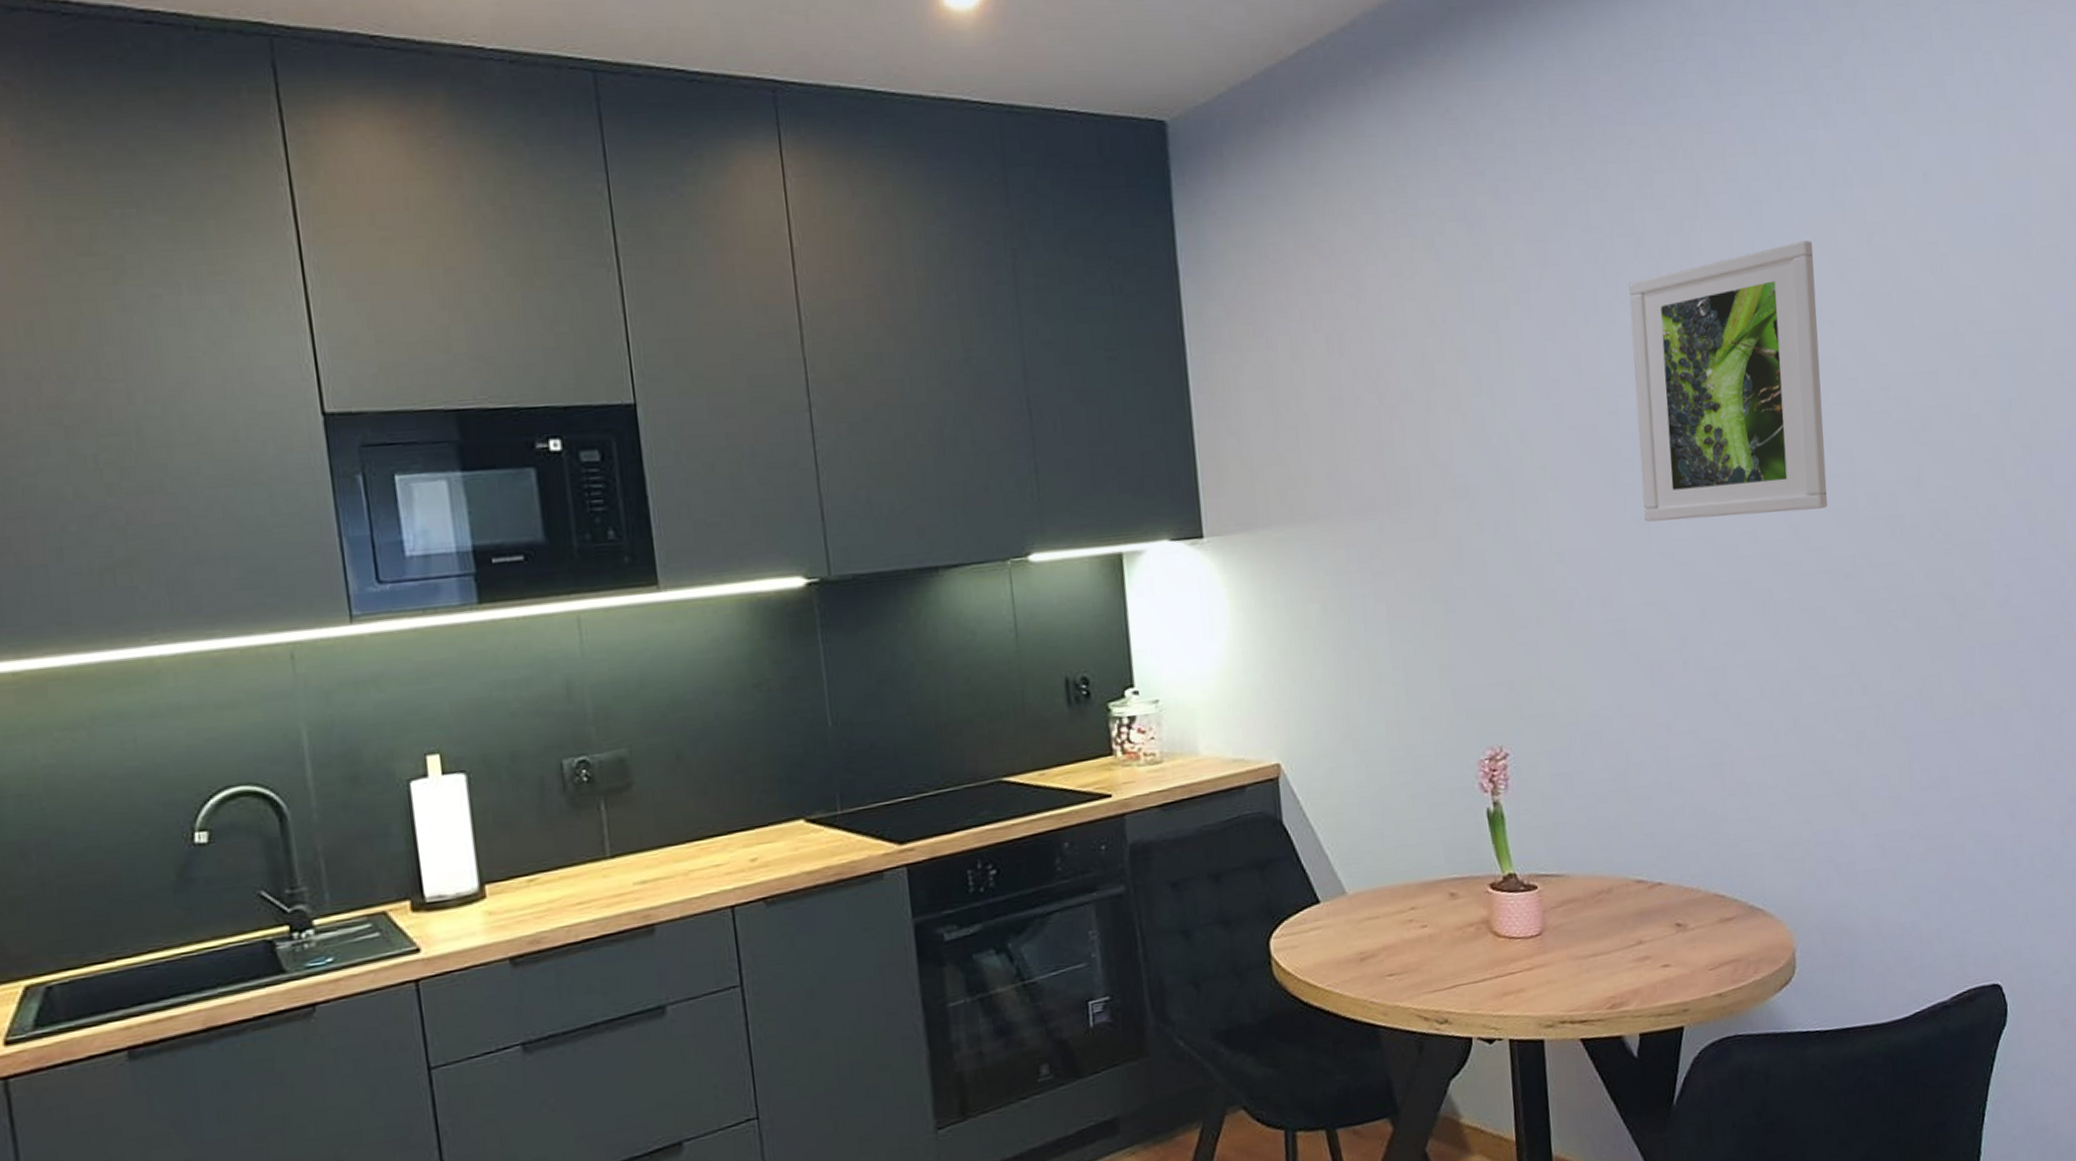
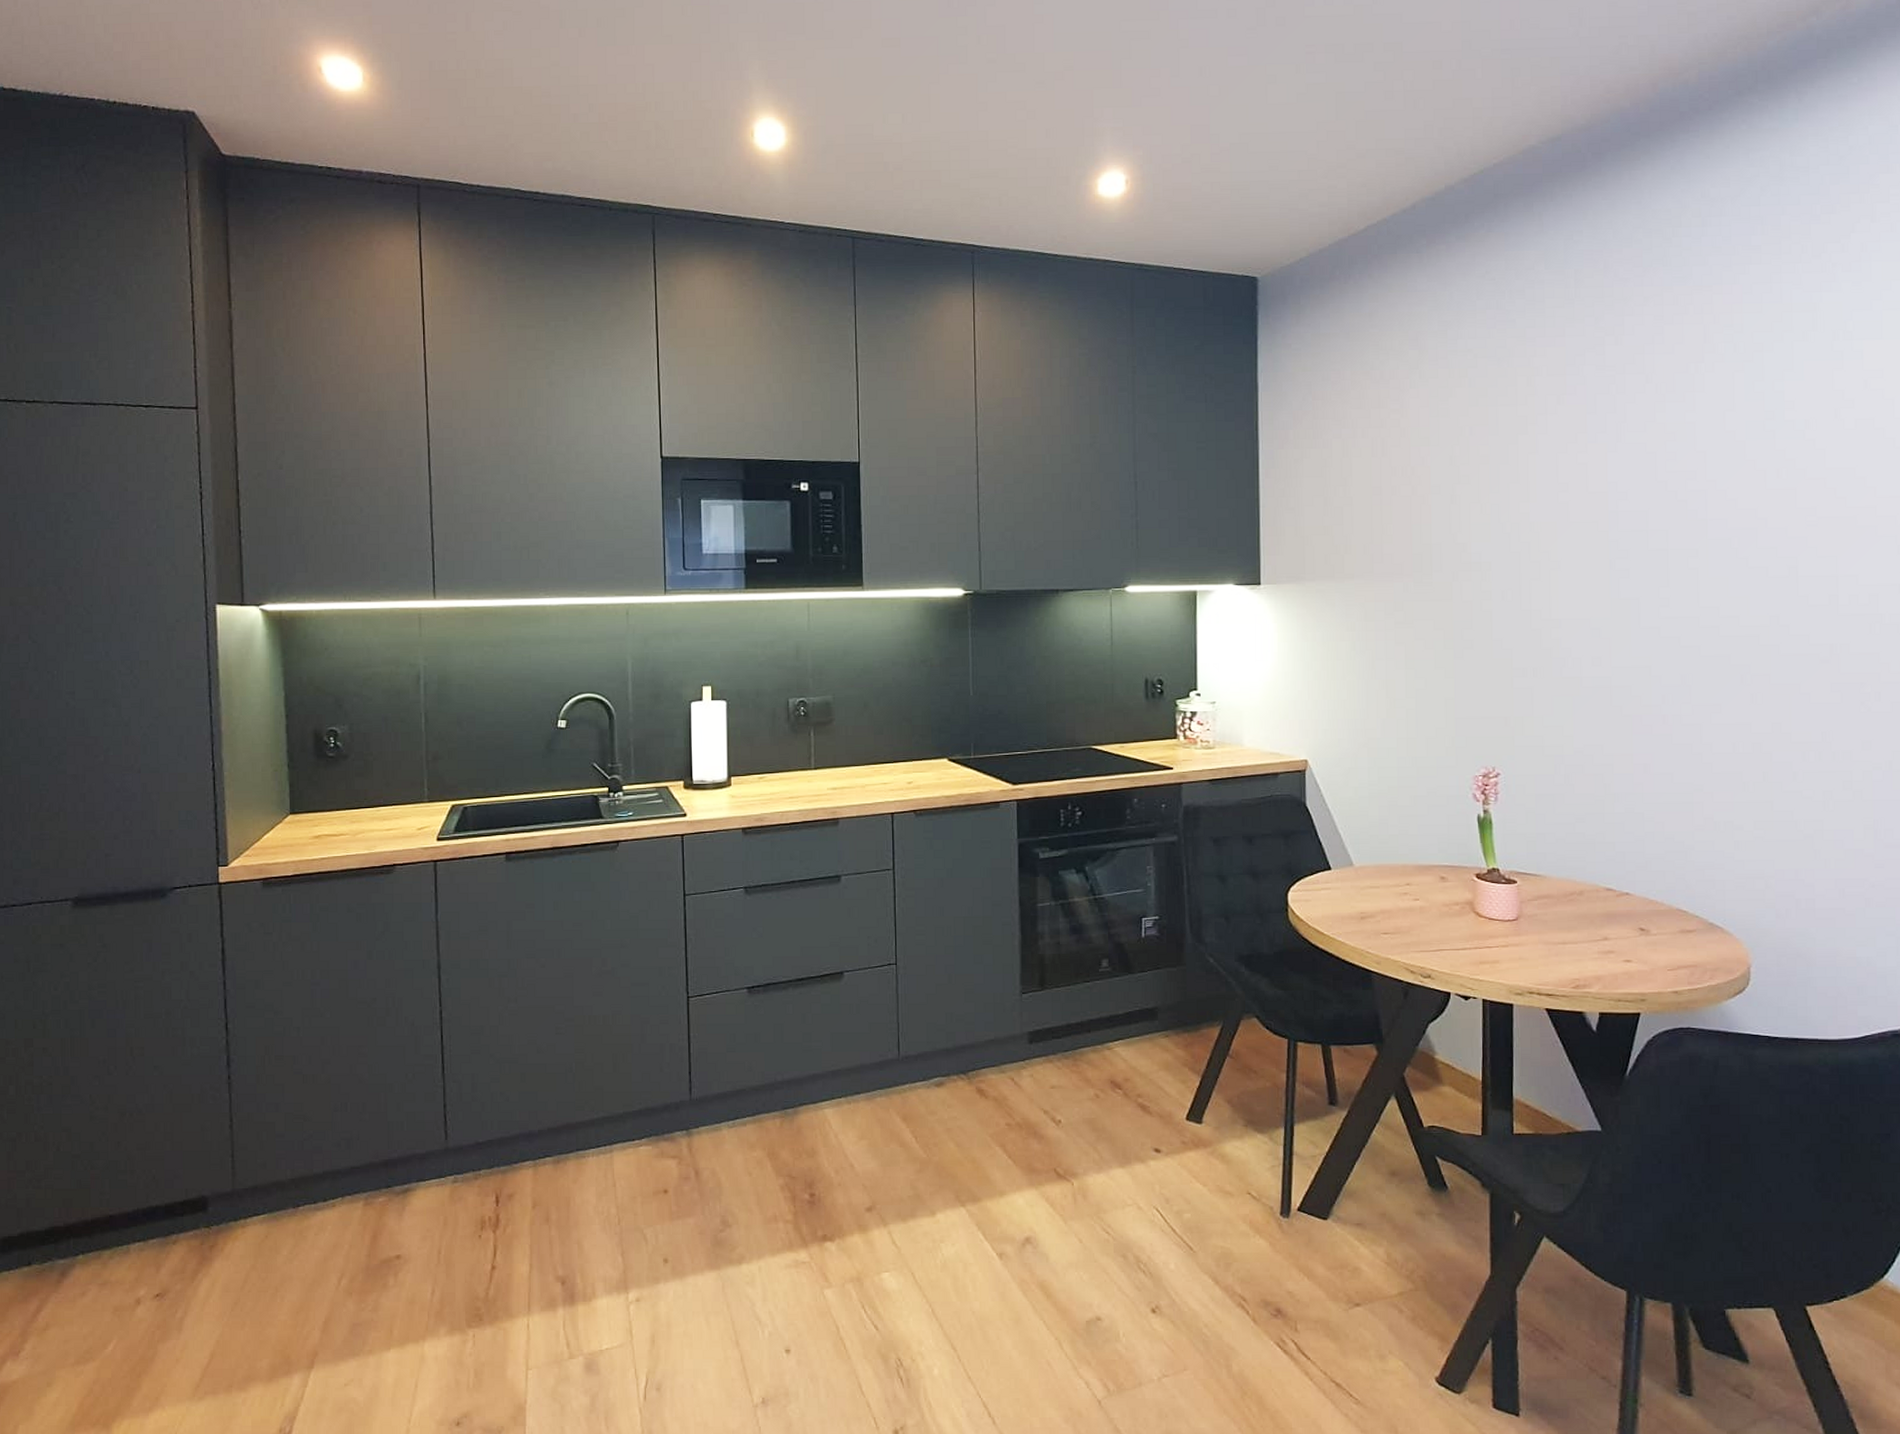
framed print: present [1629,240,1827,522] -> none [1635,383,1811,603]

